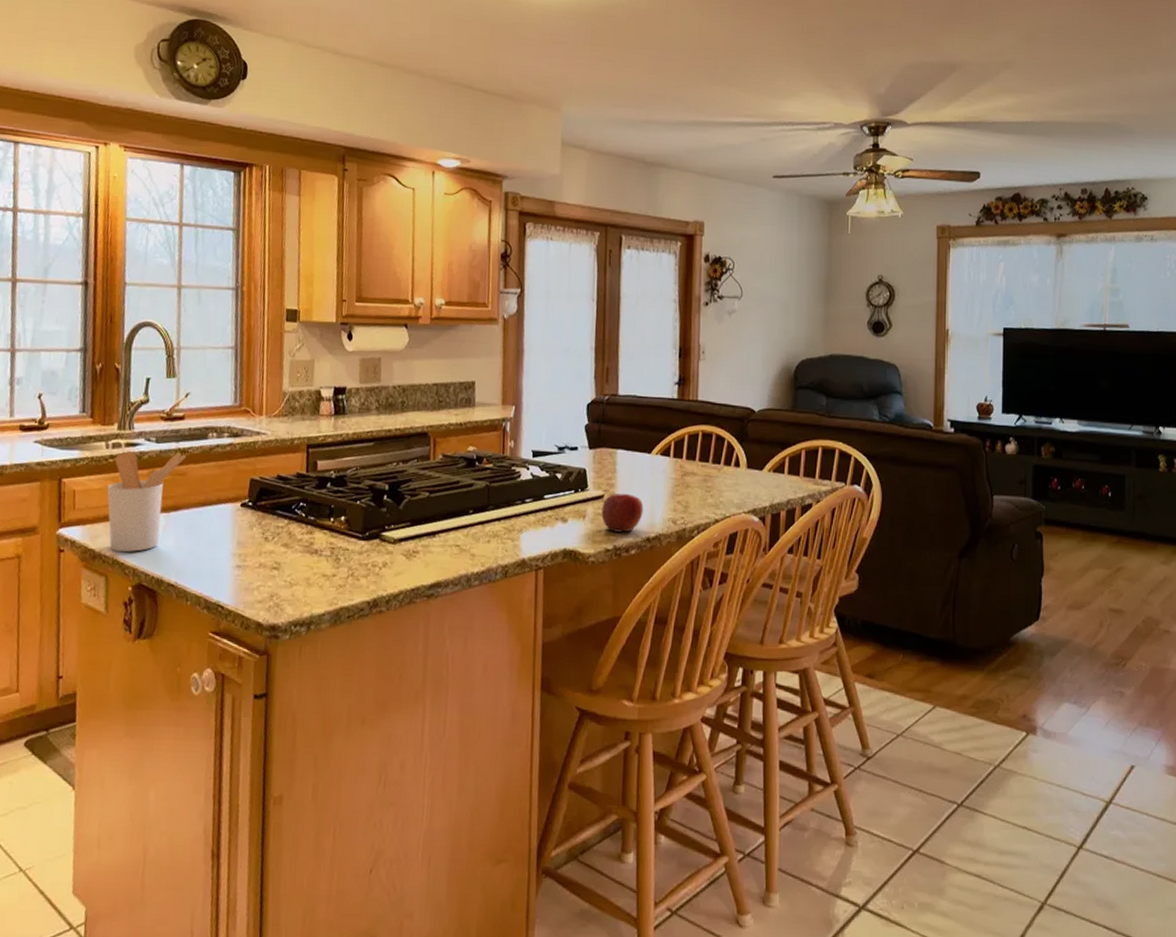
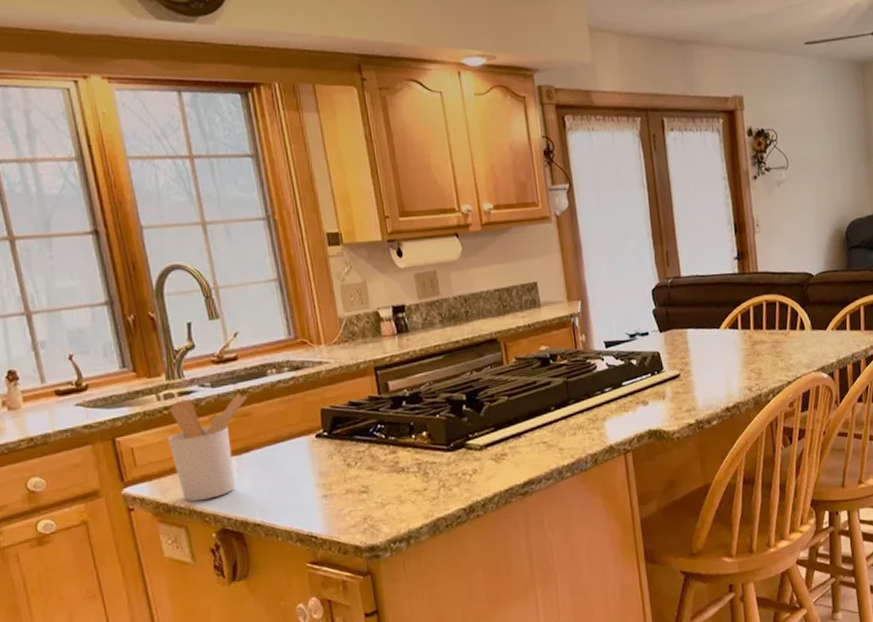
apple: present [601,494,644,533] -> none [679,369,720,408]

